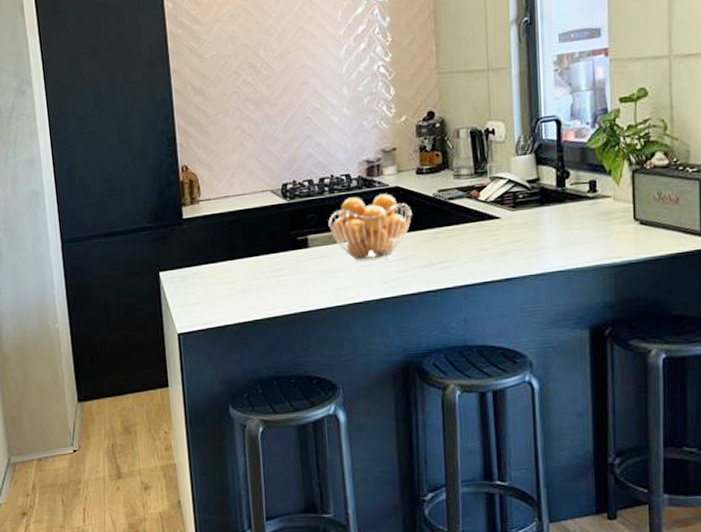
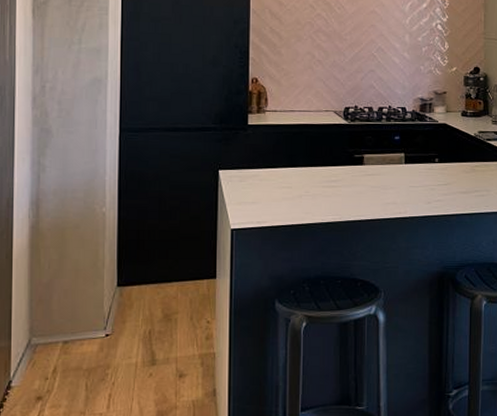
fruit basket: present [328,193,412,262] -> none [383,127,456,183]

